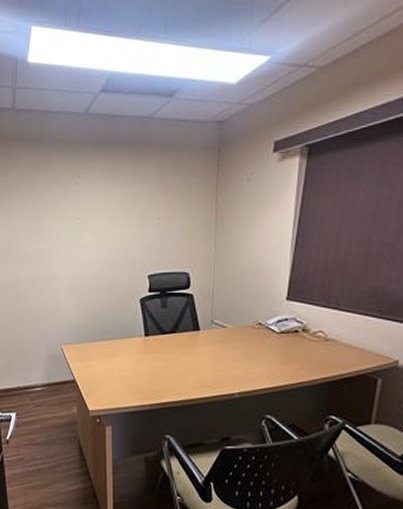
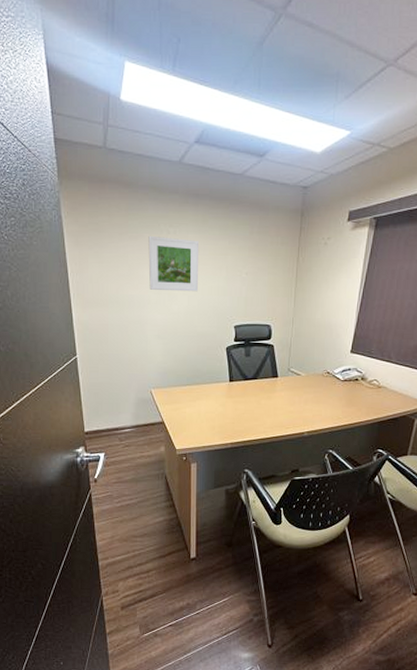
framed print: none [56,188,108,243] -> present [148,235,198,292]

